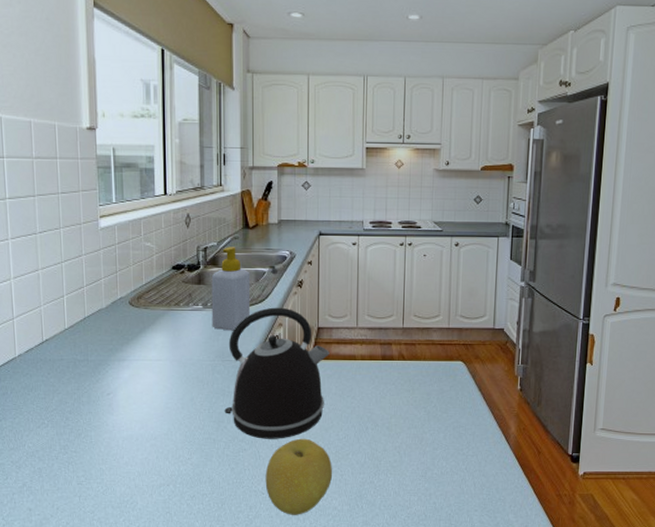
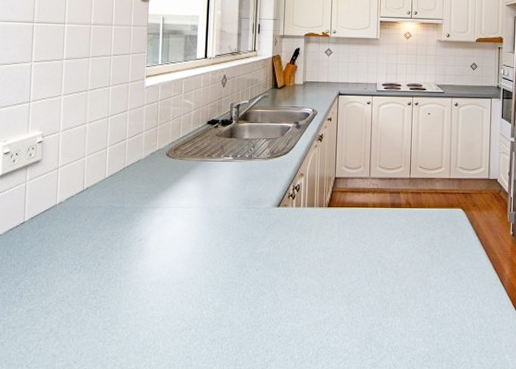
soap bottle: present [211,247,251,331] -> none [240,104,277,180]
kettle: present [224,307,330,439] -> none [247,159,345,283]
fruit: present [265,438,333,515] -> none [282,282,345,358]

